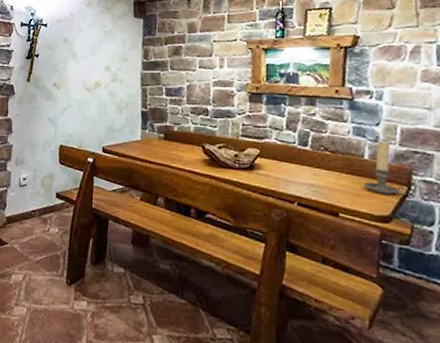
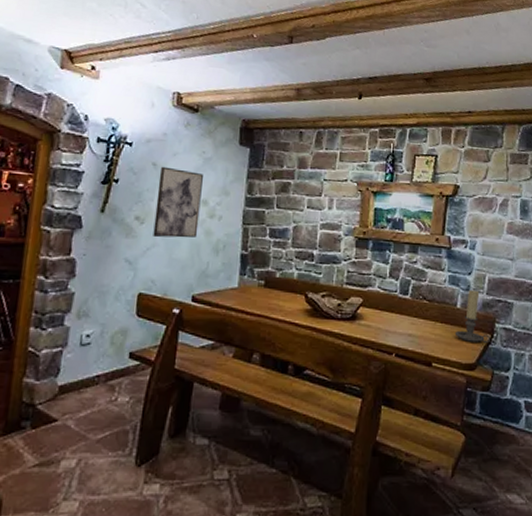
wall art: none [68,41,105,100] -> present [153,166,203,238]

